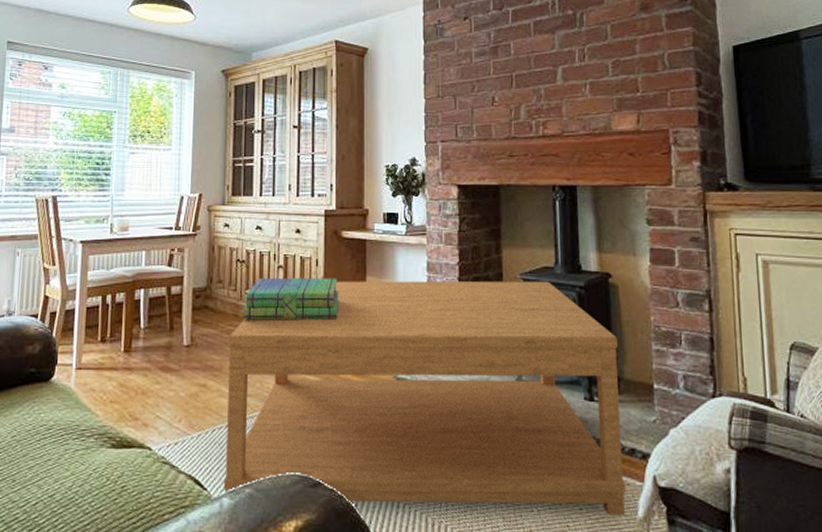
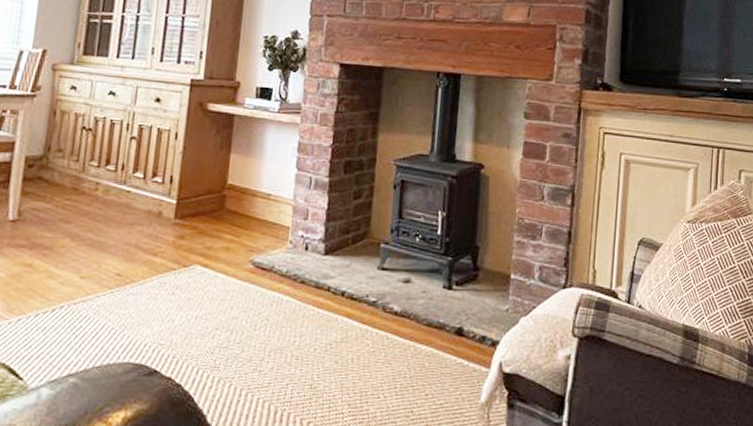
coffee table: present [223,281,625,516] -> none [42,156,482,401]
stack of books: present [242,277,340,320] -> none [83,149,199,198]

